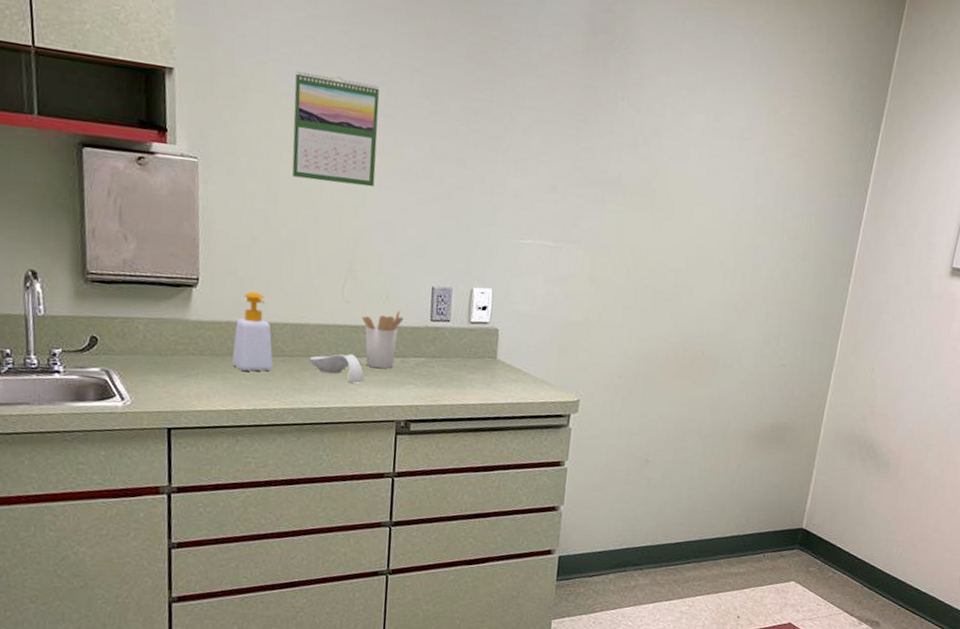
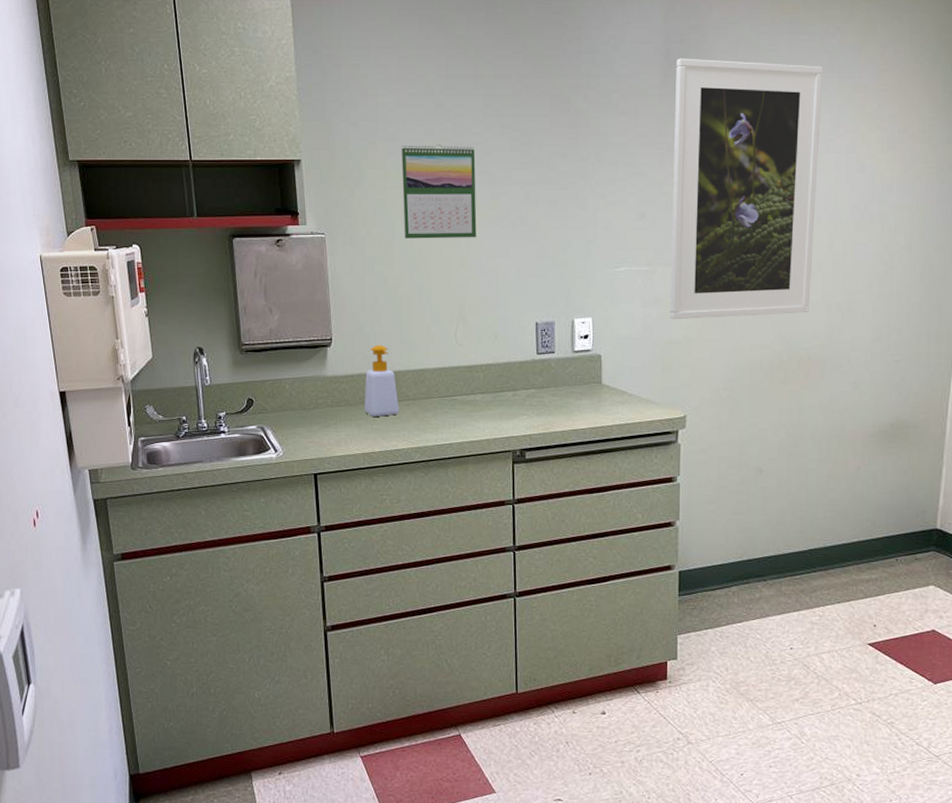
spoon rest: present [310,354,365,383] -> none [431,392,481,419]
utensil holder: present [361,310,404,369] -> none [474,347,512,403]
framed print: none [572,28,744,309] -> present [670,58,823,320]

